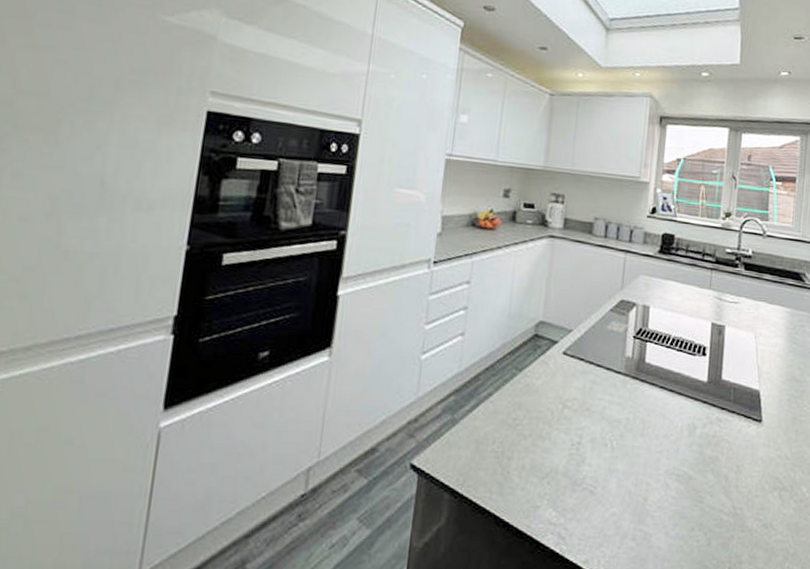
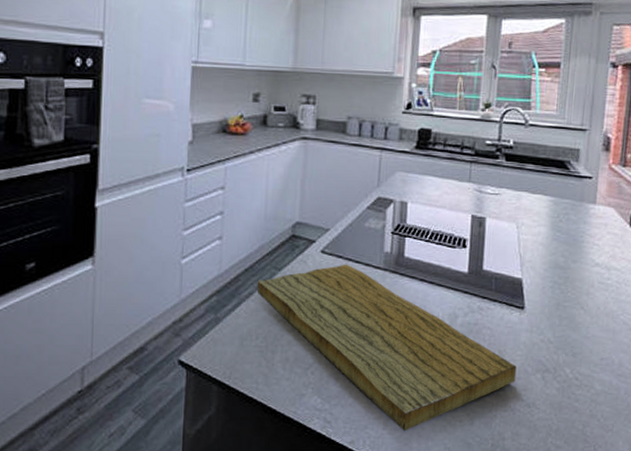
cutting board: none [496,367,754,551] -> present [257,264,517,432]

